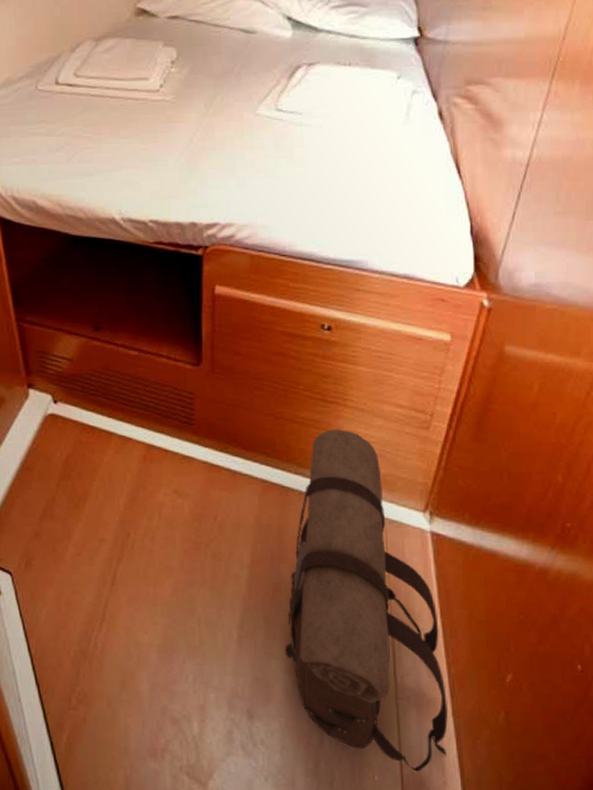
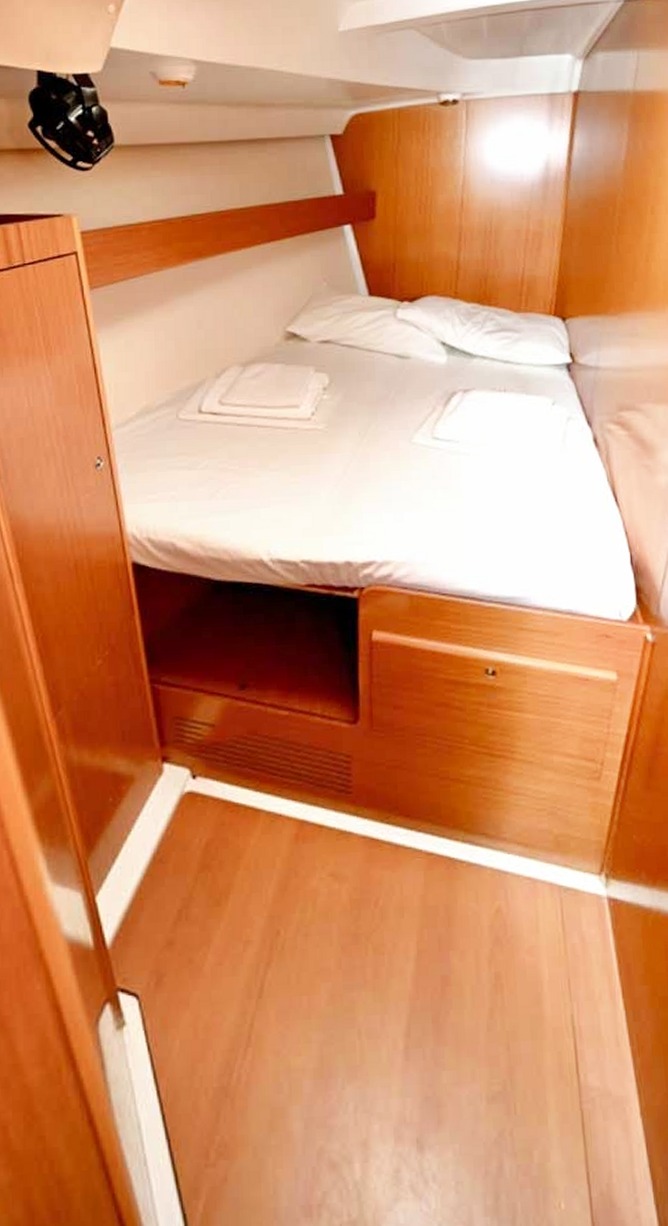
backpack: present [285,429,448,772] -> none [457,786,637,1191]

